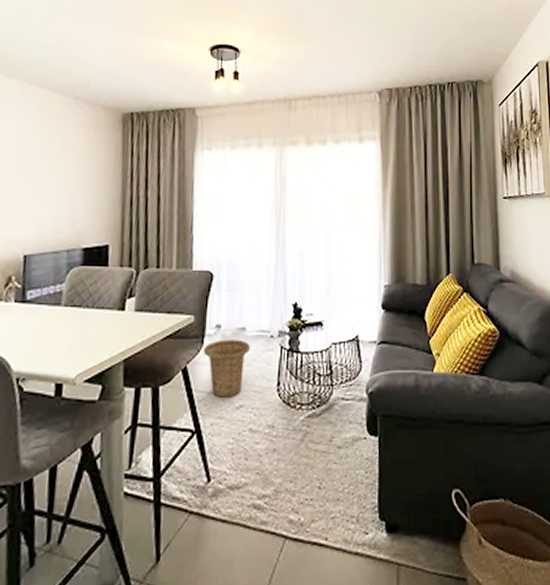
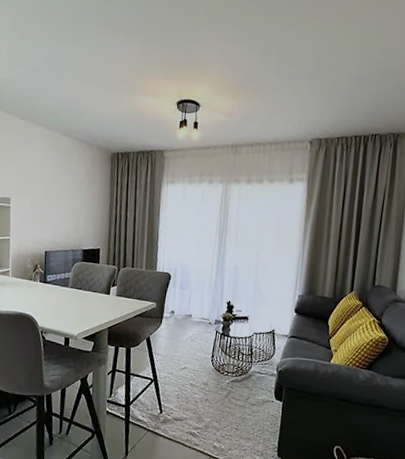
basket: present [203,339,250,398] -> none [161,321,194,361]

